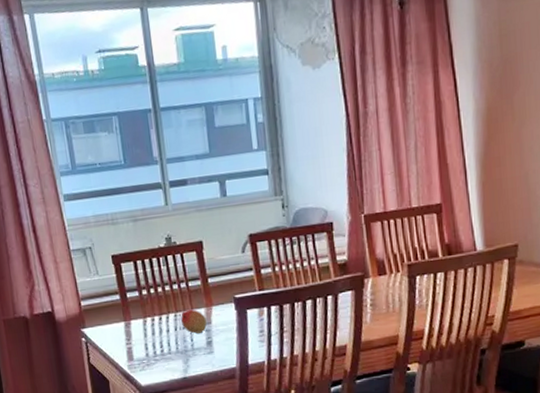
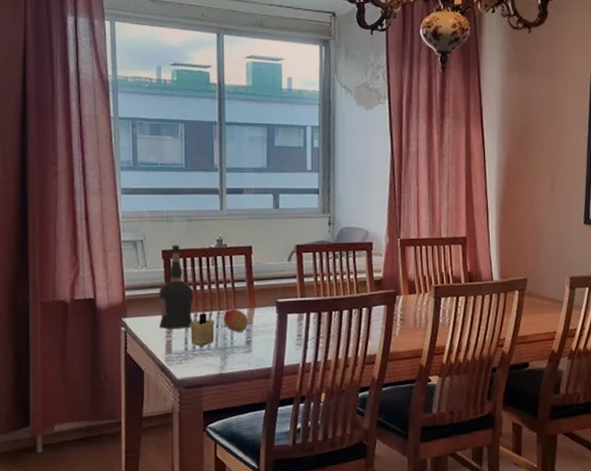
liquor bottle: none [113,248,151,336] -> present [159,245,194,329]
candle: none [148,316,175,351] -> present [190,313,215,346]

